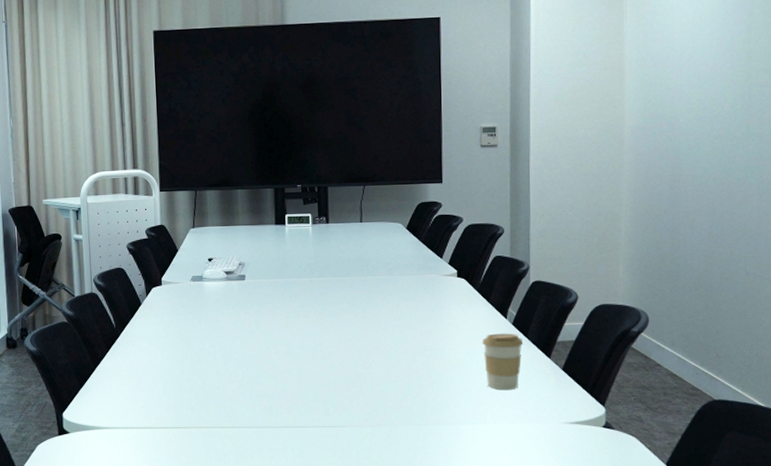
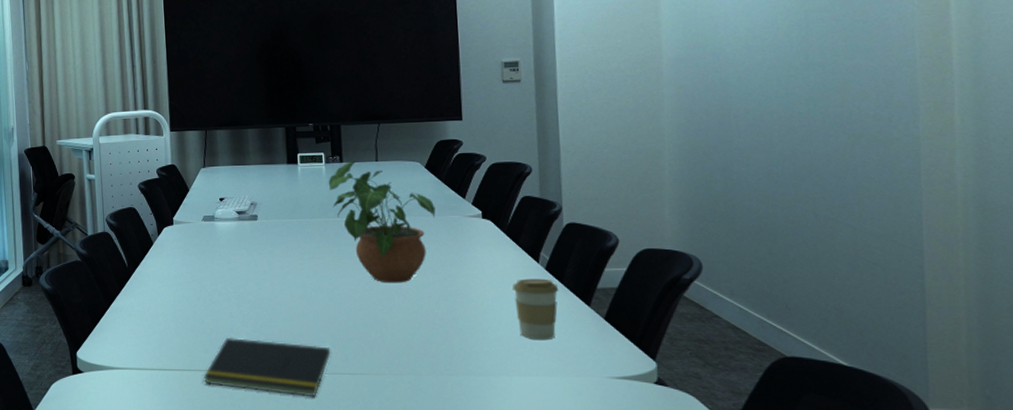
notepad: none [189,394,313,450] -> present [203,337,331,397]
potted plant: none [314,222,415,340] -> present [328,161,436,283]

